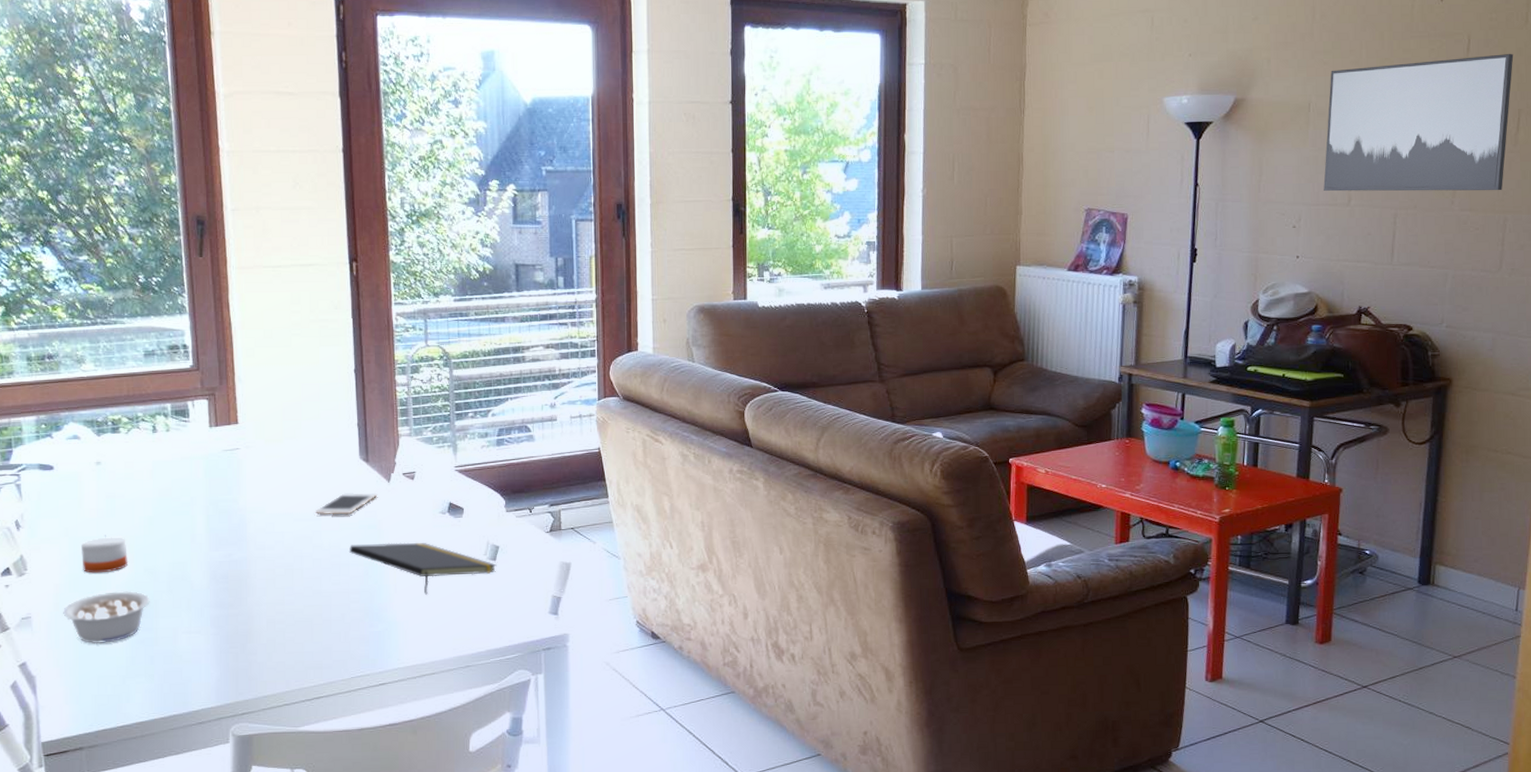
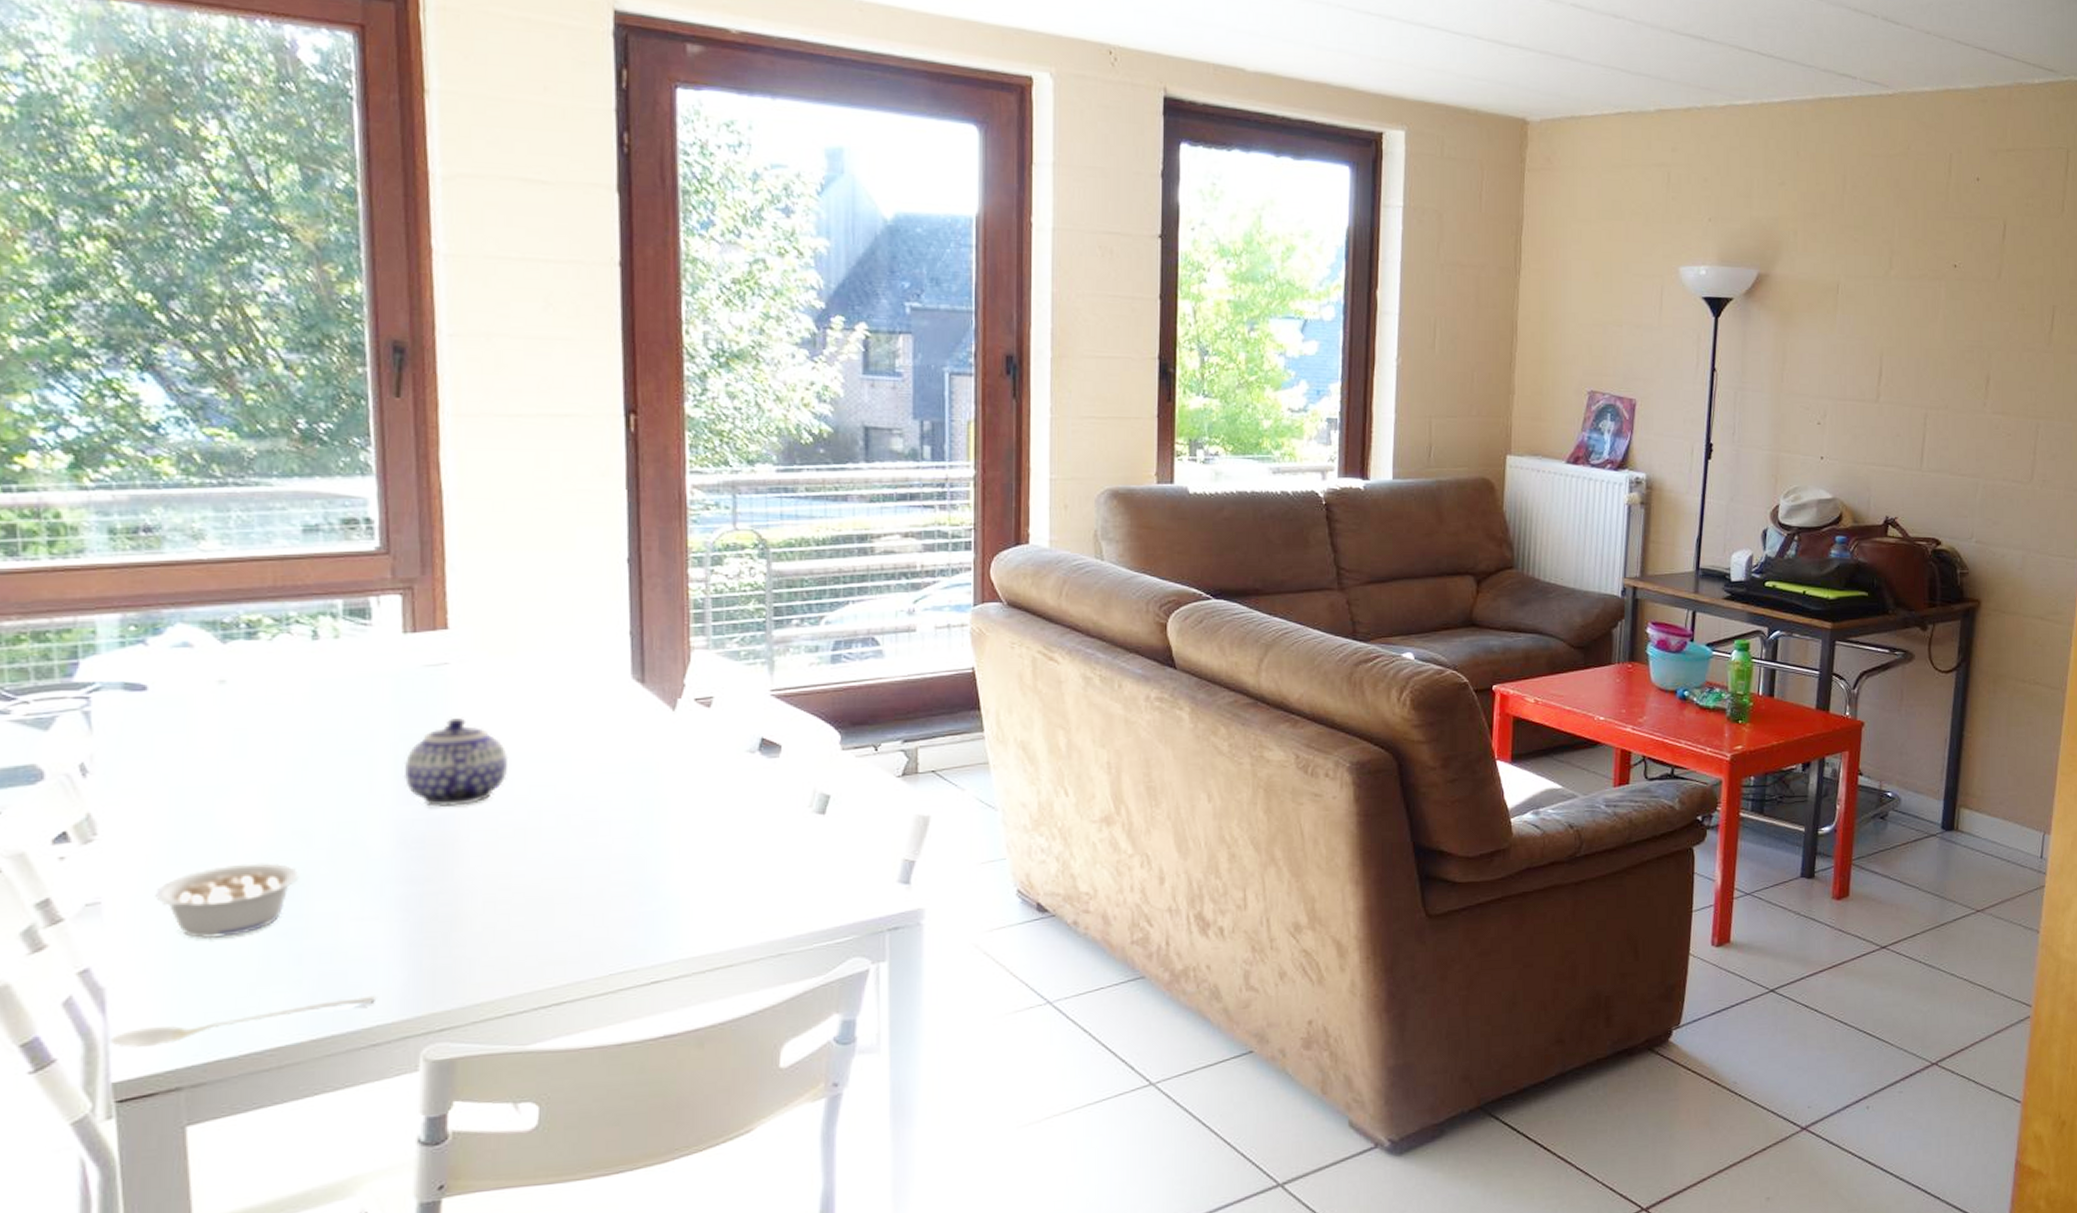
stirrer: none [39,687,201,719] -> present [109,995,377,1049]
candle: present [81,535,127,573] -> none [189,783,265,838]
teapot: none [213,488,280,552] -> present [403,718,509,807]
cell phone: present [315,492,378,515] -> none [563,723,657,755]
notepad: present [348,542,497,595] -> none [611,791,826,861]
wall art: present [1323,54,1514,192] -> none [1851,243,2049,394]

